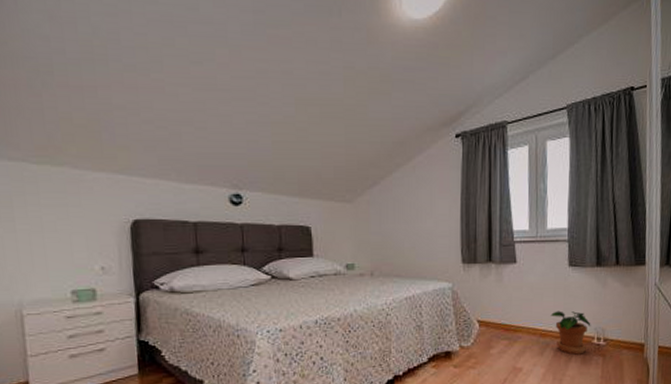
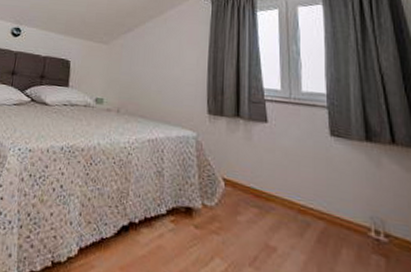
potted plant: present [550,311,591,355] -> none [310,185,365,248]

